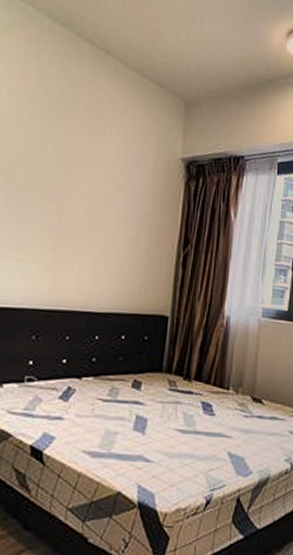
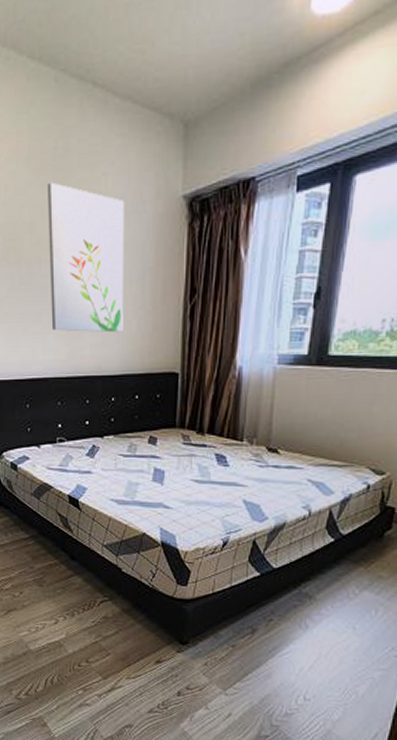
wall art: none [36,120,126,271] -> present [46,182,124,333]

